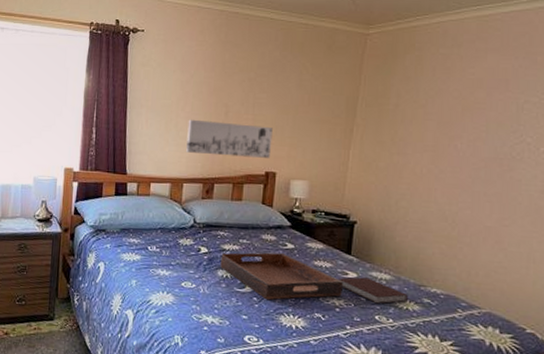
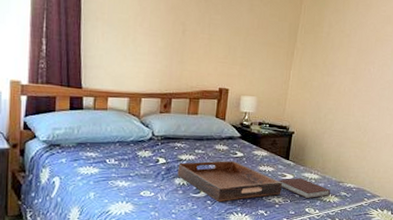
wall art: present [186,119,273,158] -> none [144,35,226,76]

